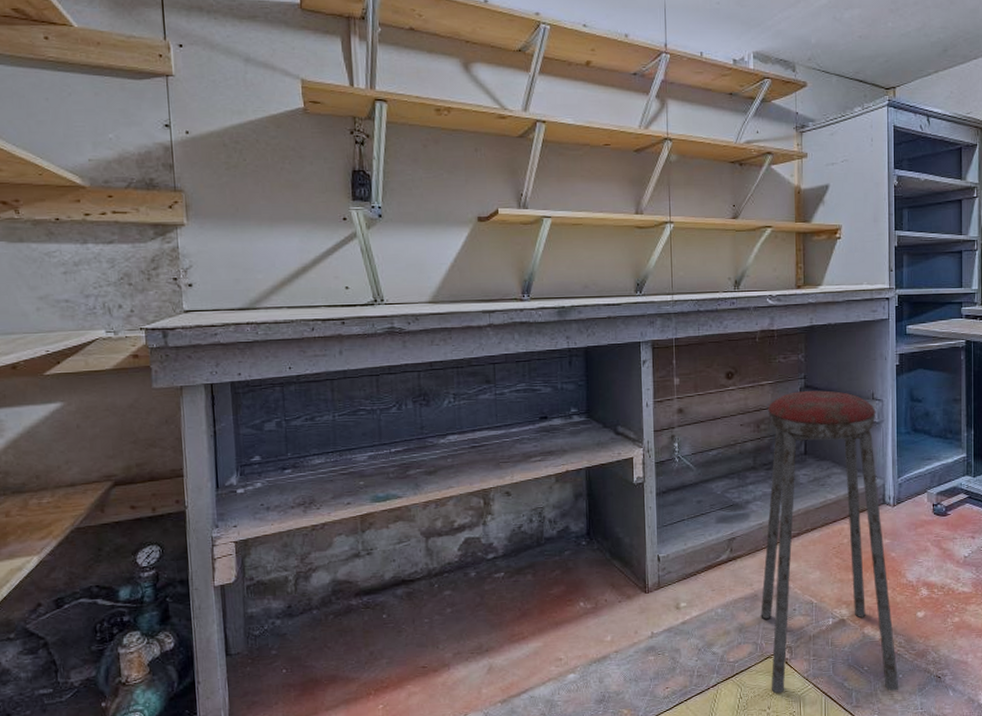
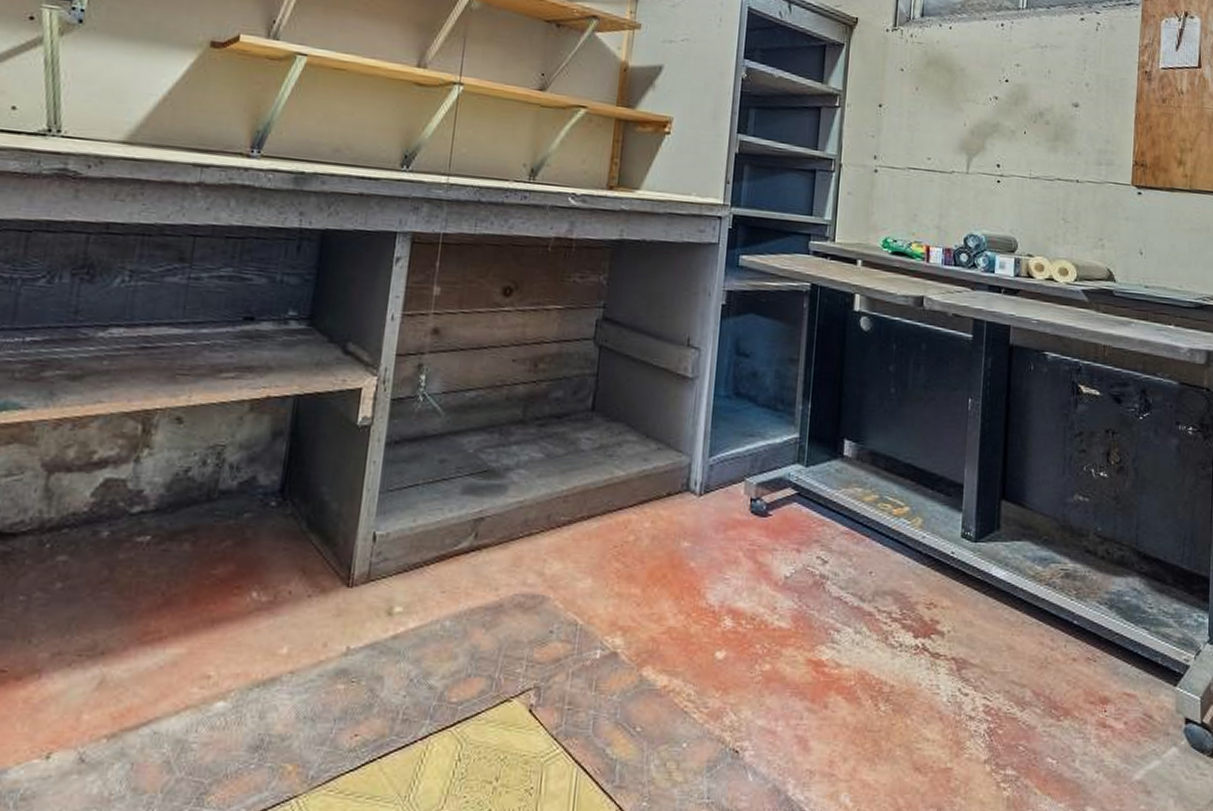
music stool: present [761,390,899,694] -> none [503,324,691,768]

